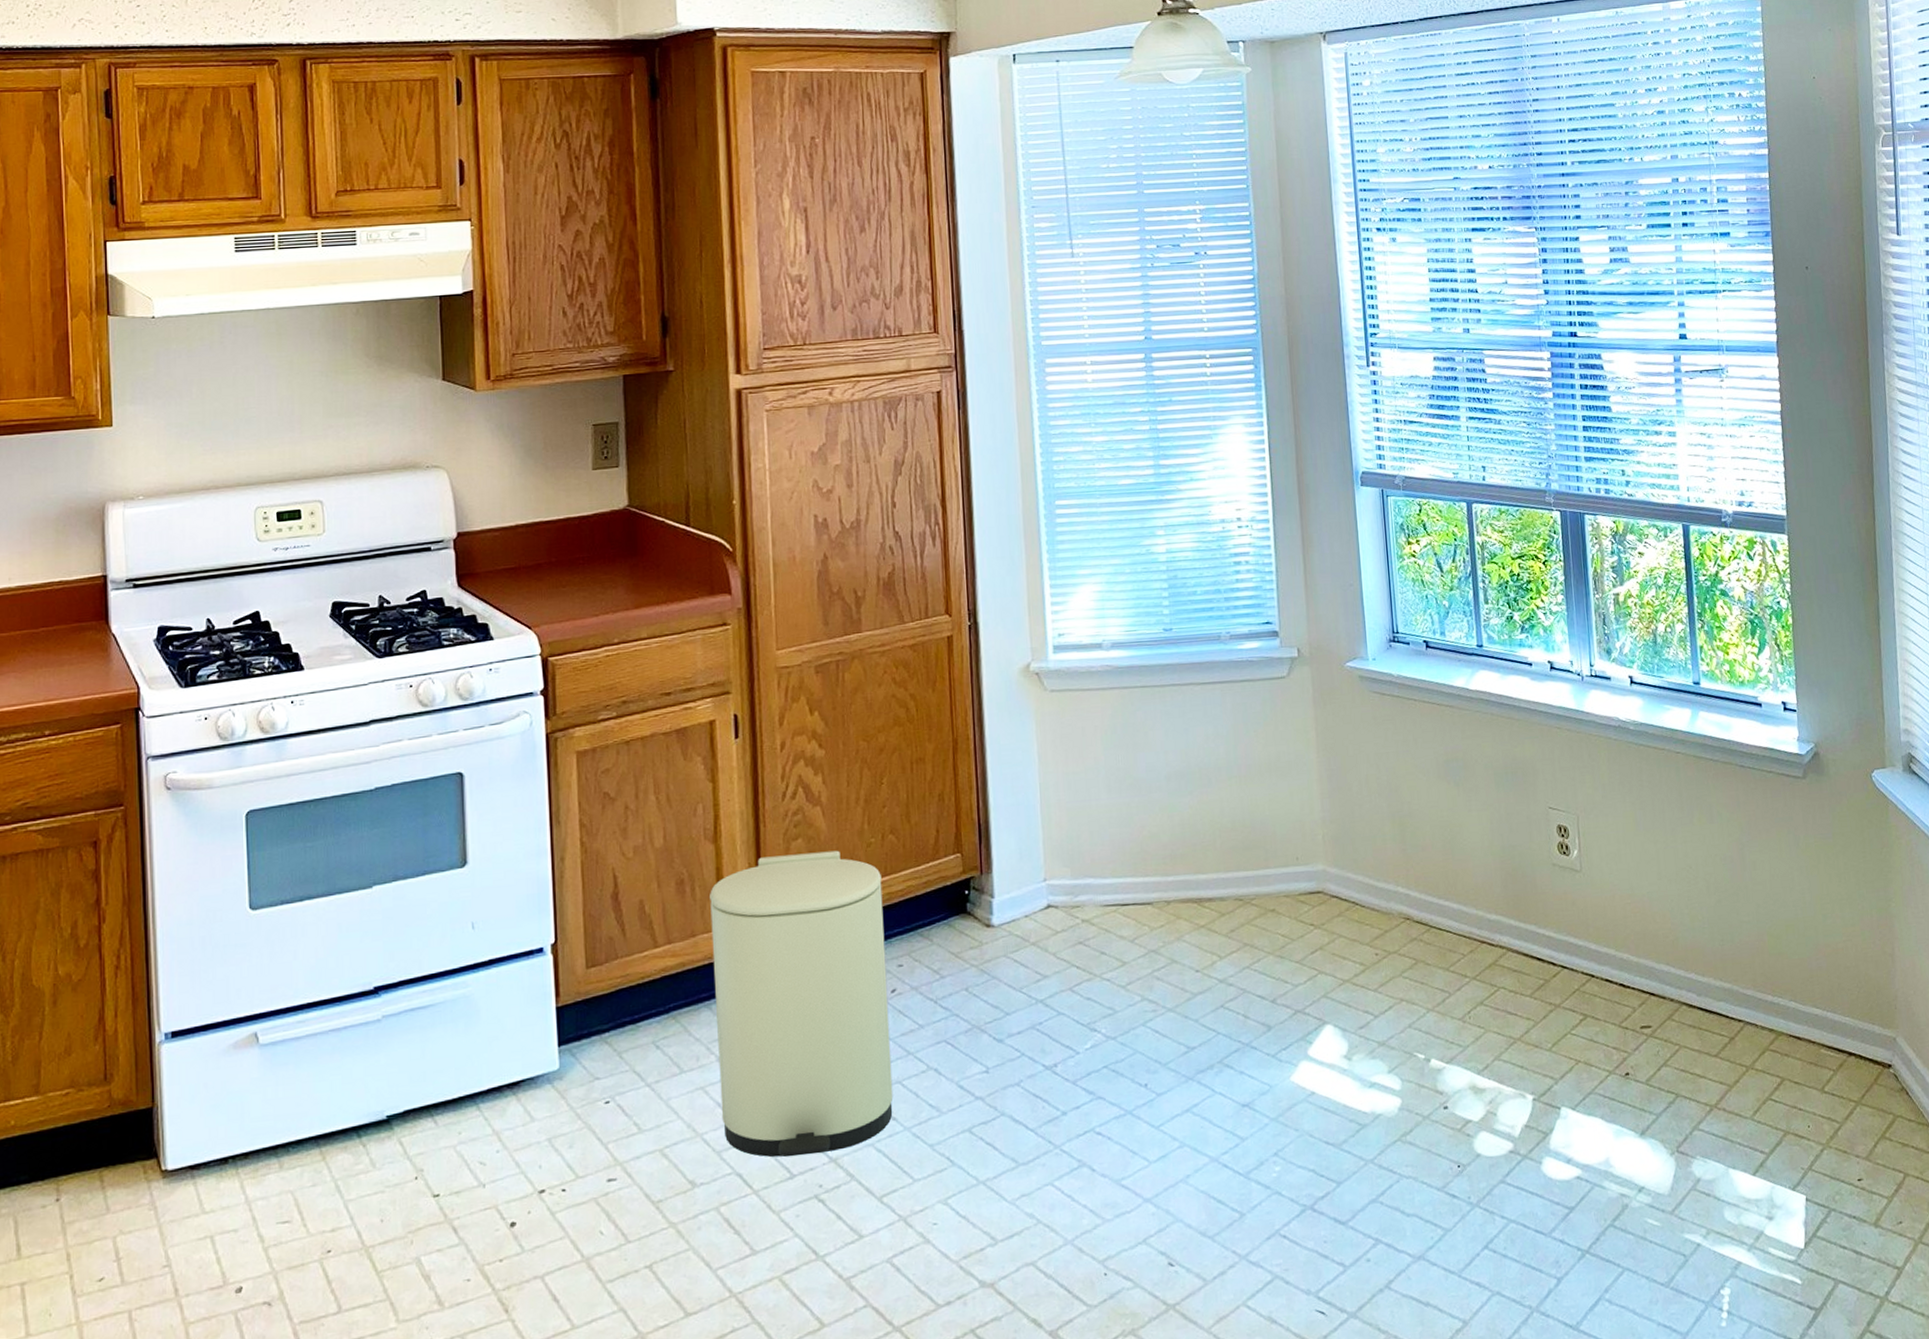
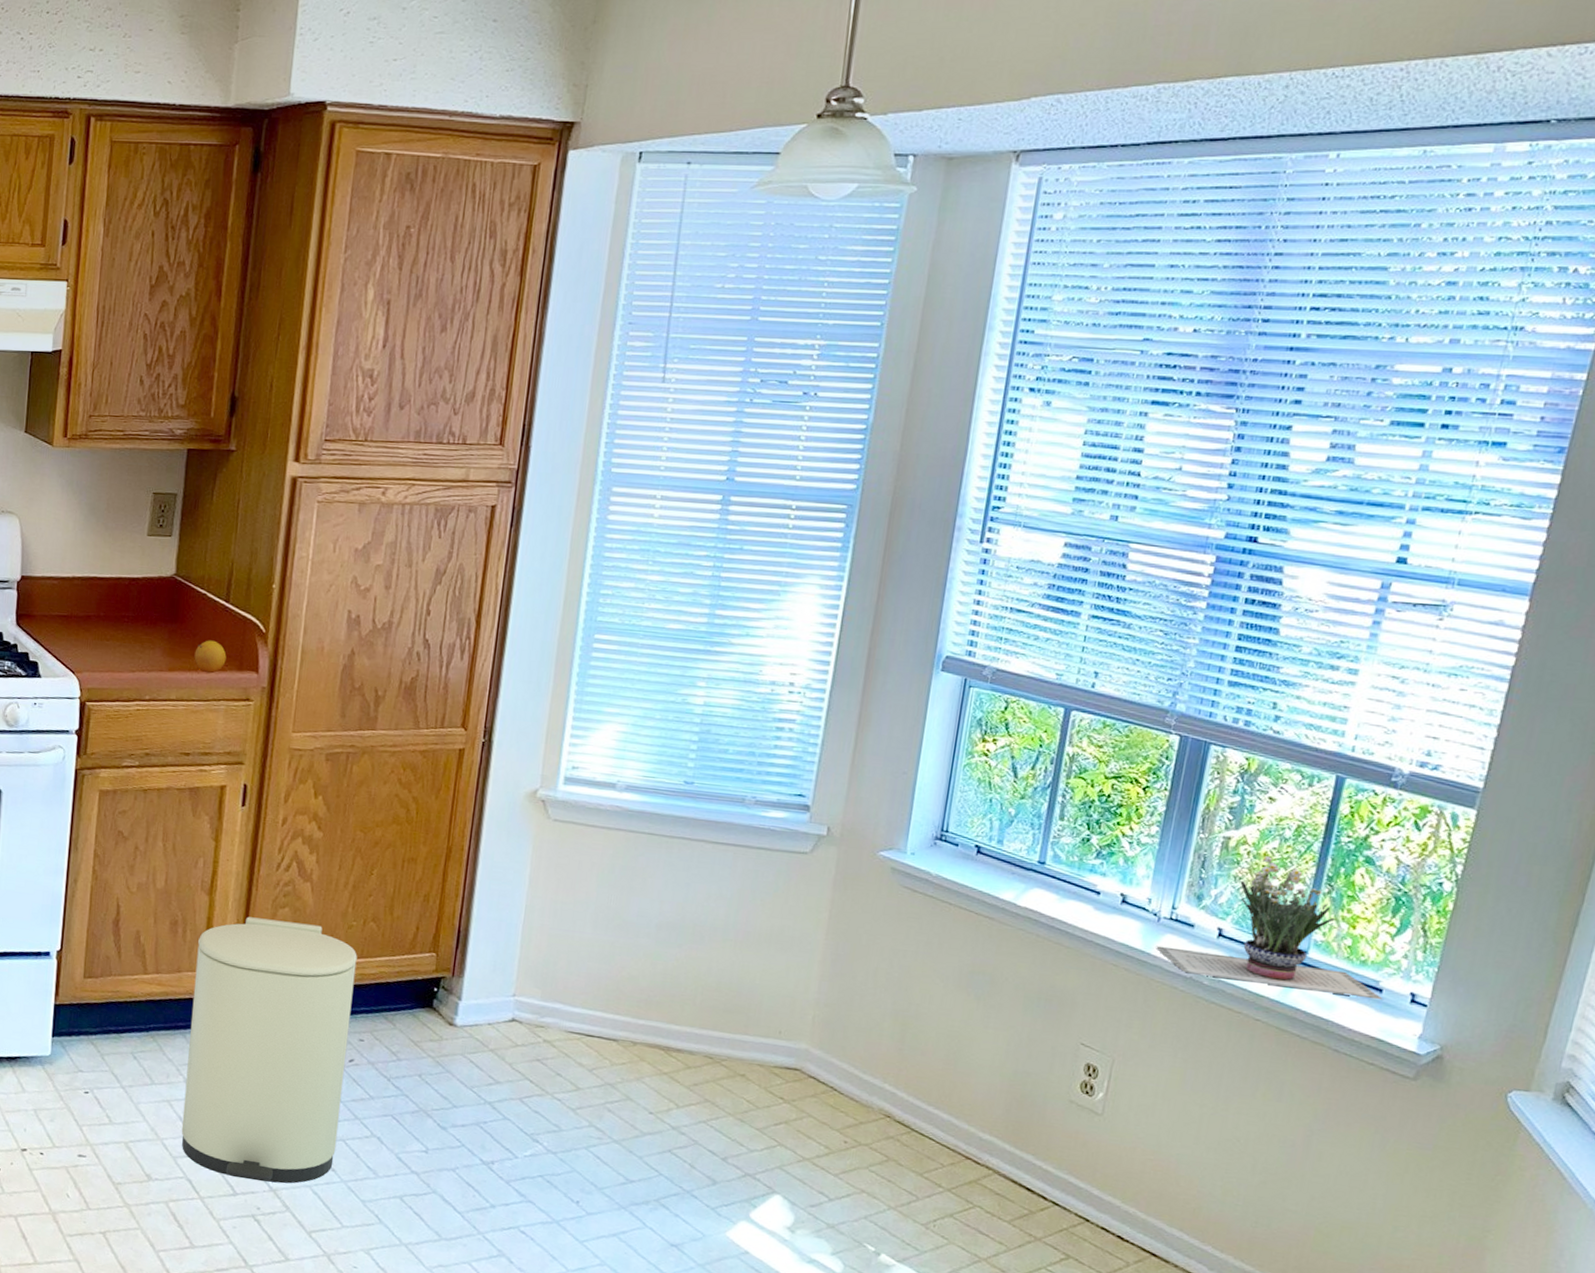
fruit: none [661,568,696,604] -> present [194,640,227,674]
potted flower: none [1586,604,1764,723] -> present [1156,856,1383,1000]

